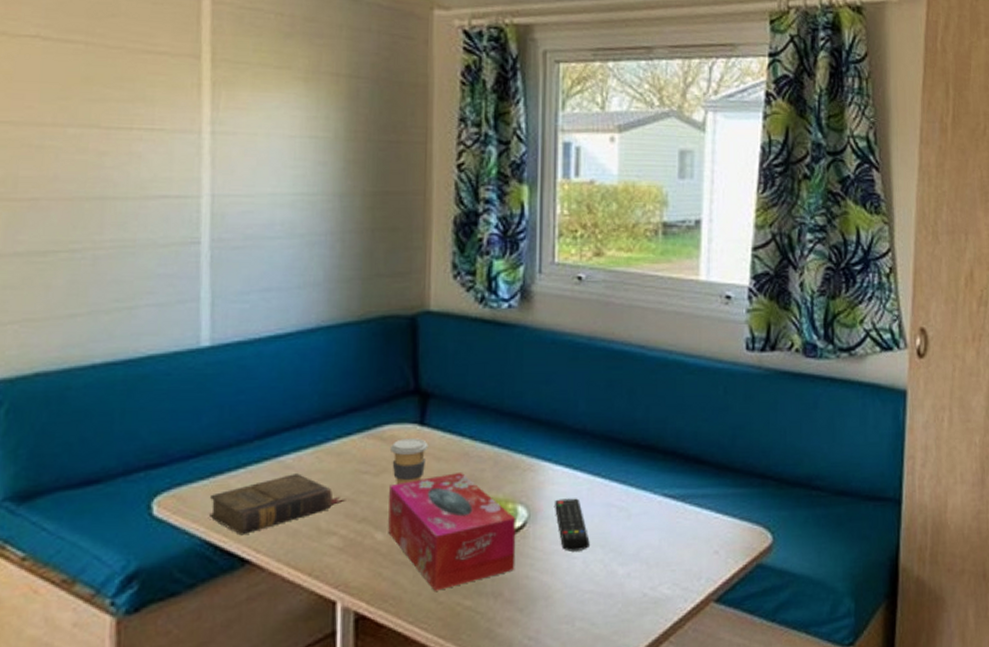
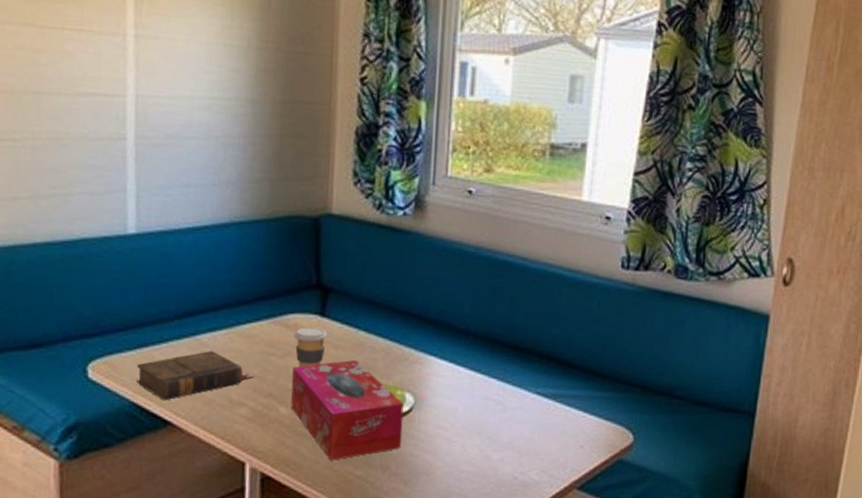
remote control: present [555,498,590,552] -> none [439,390,469,436]

